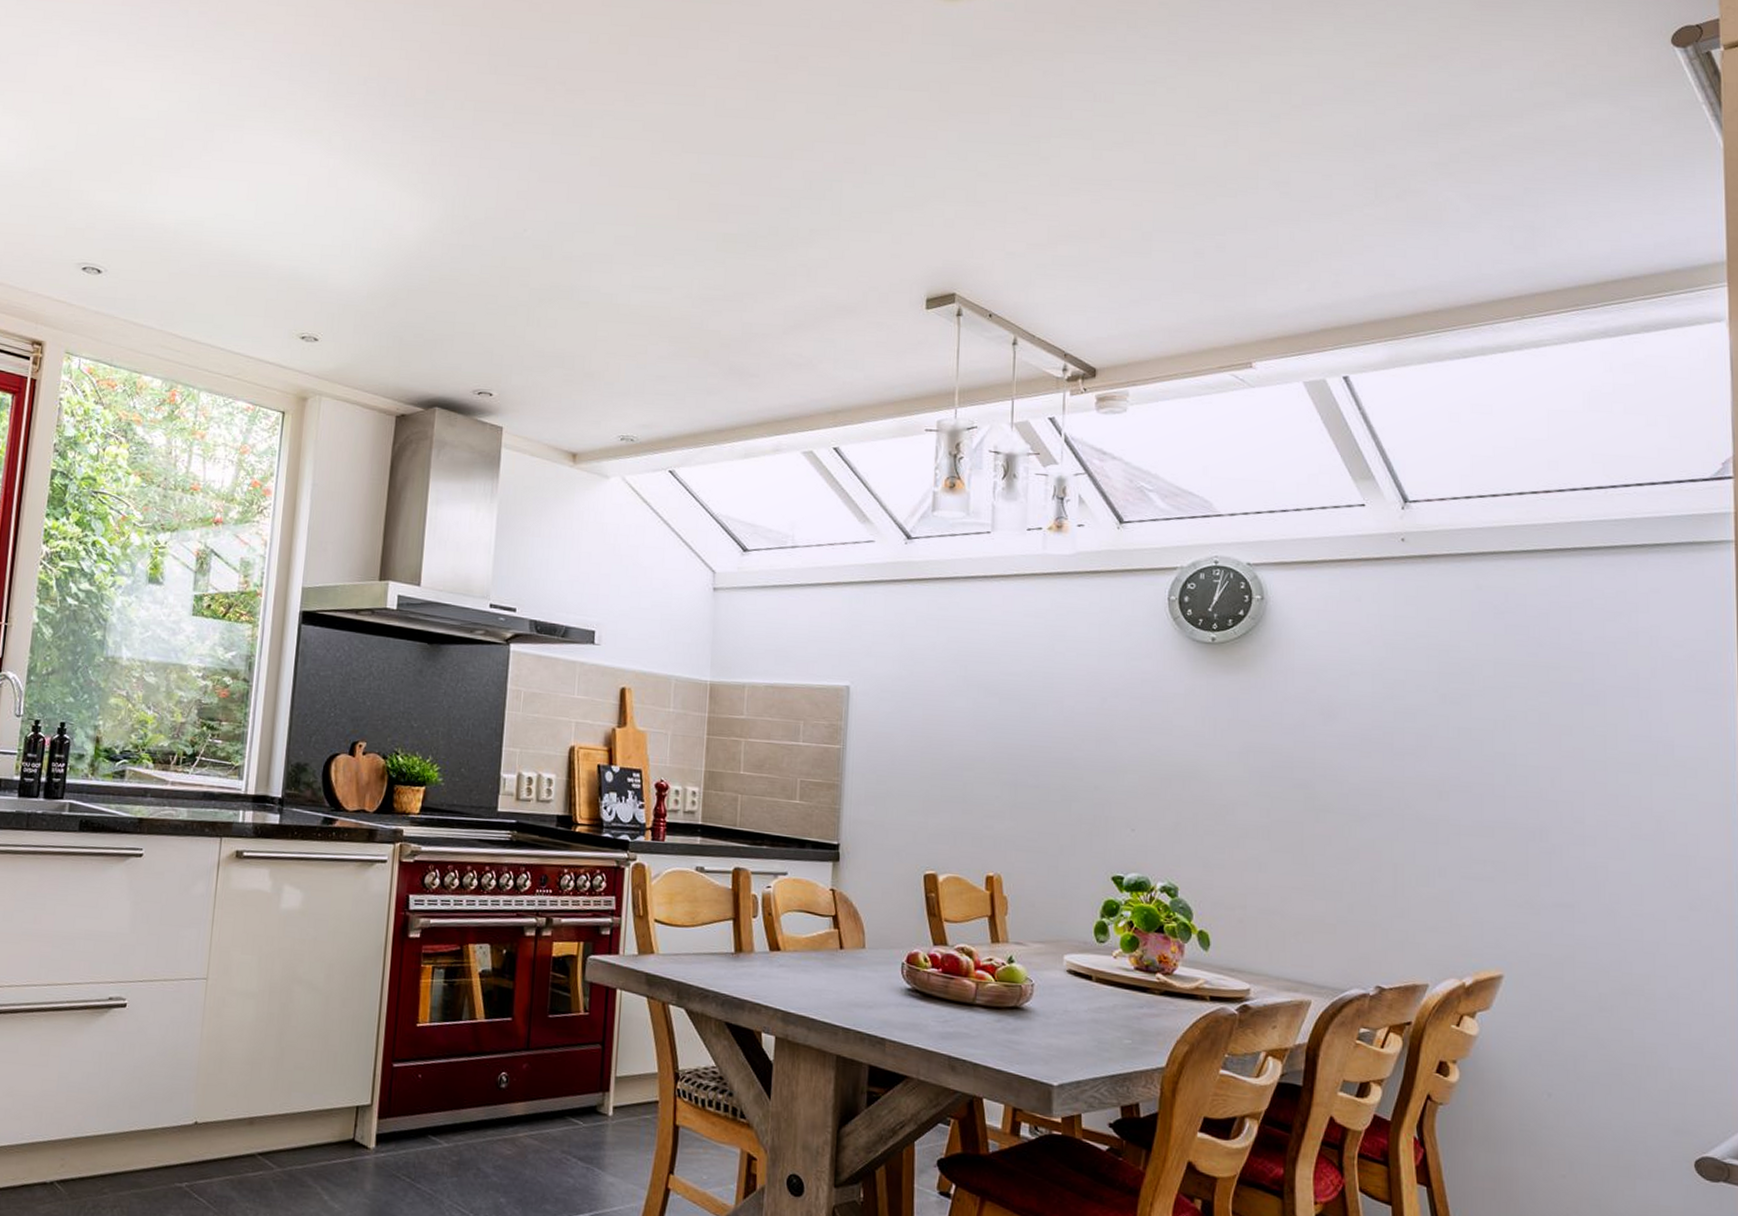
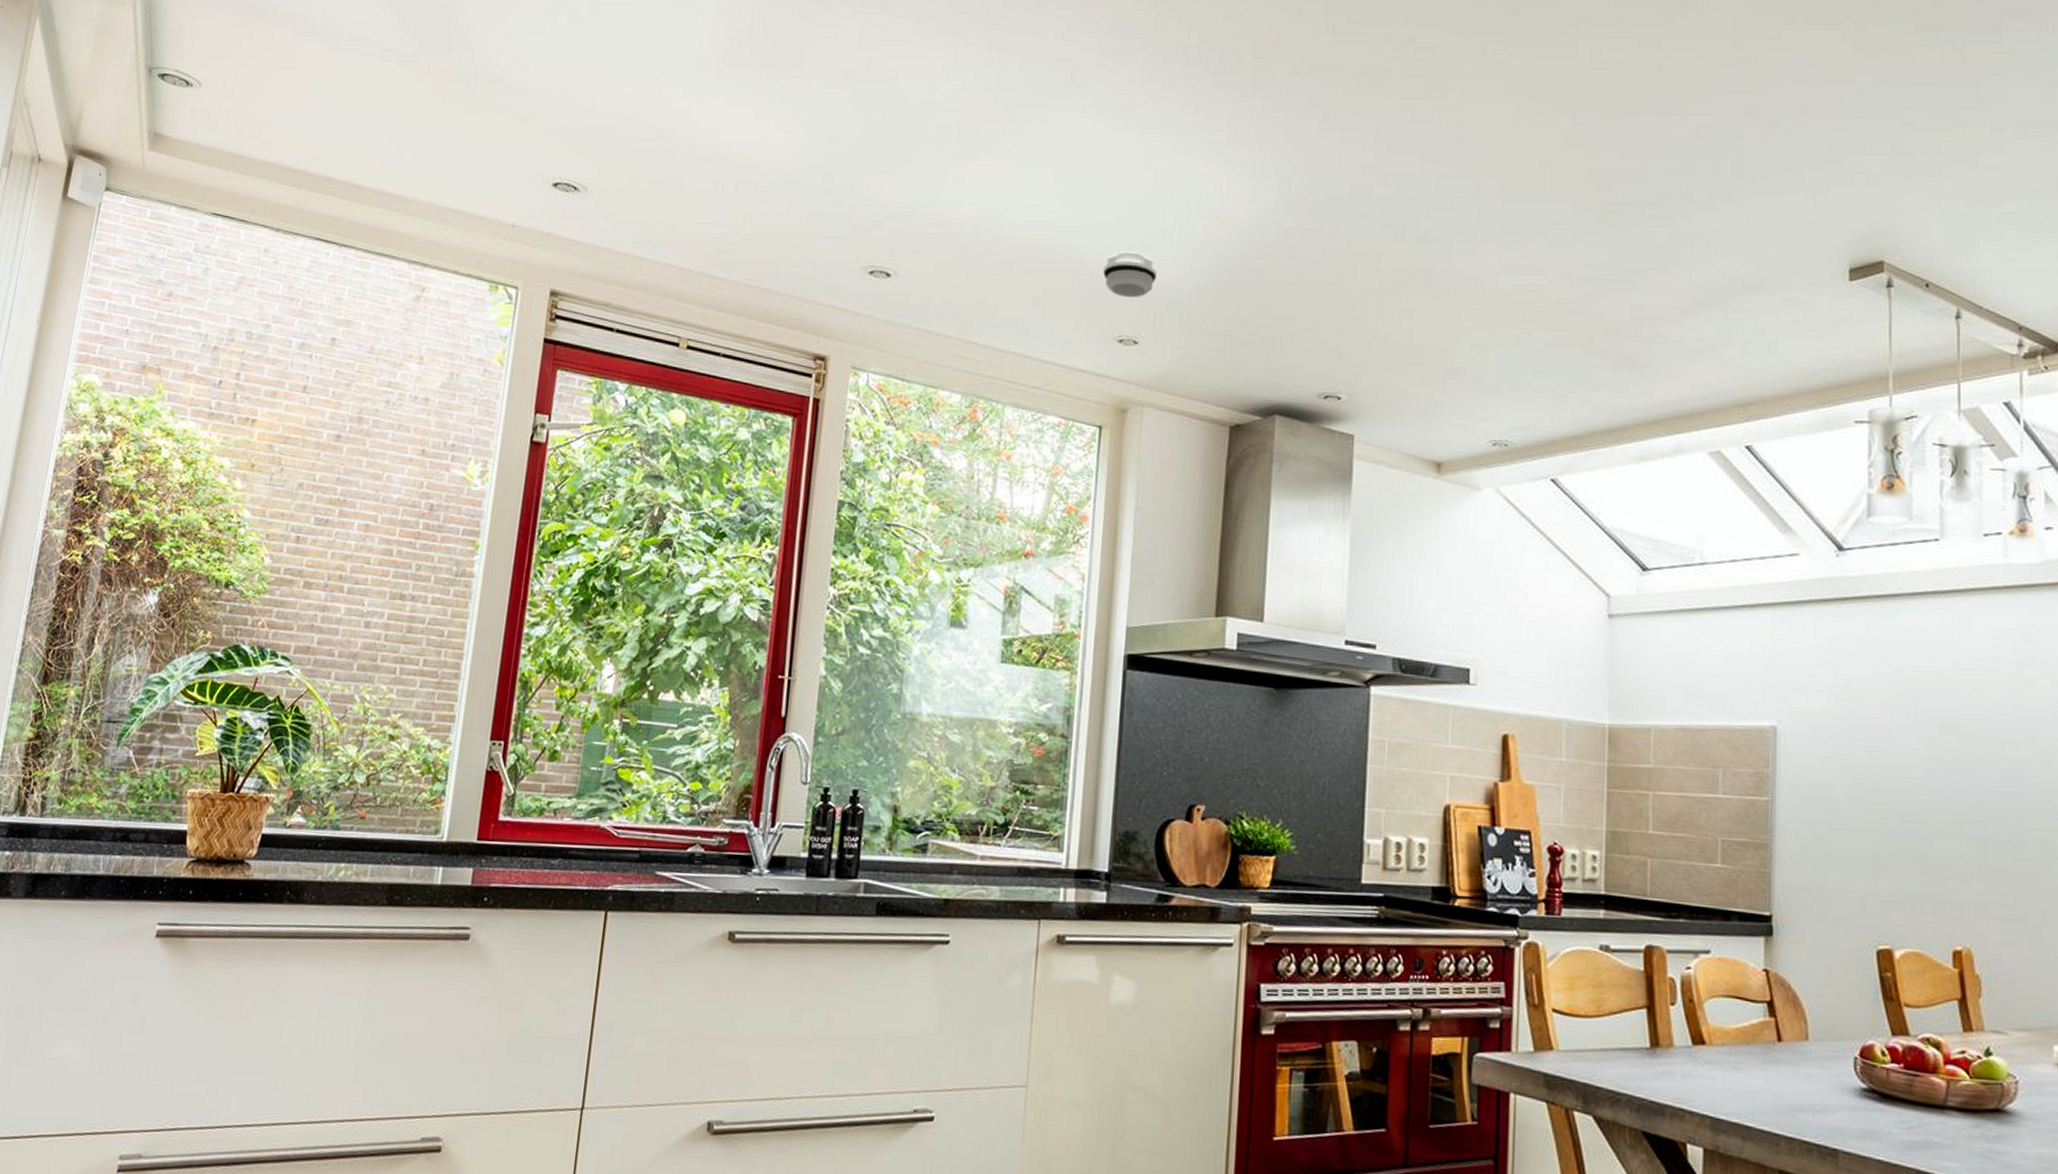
smoke detector: none [289,259,337,301] -> present [1103,251,1158,298]

